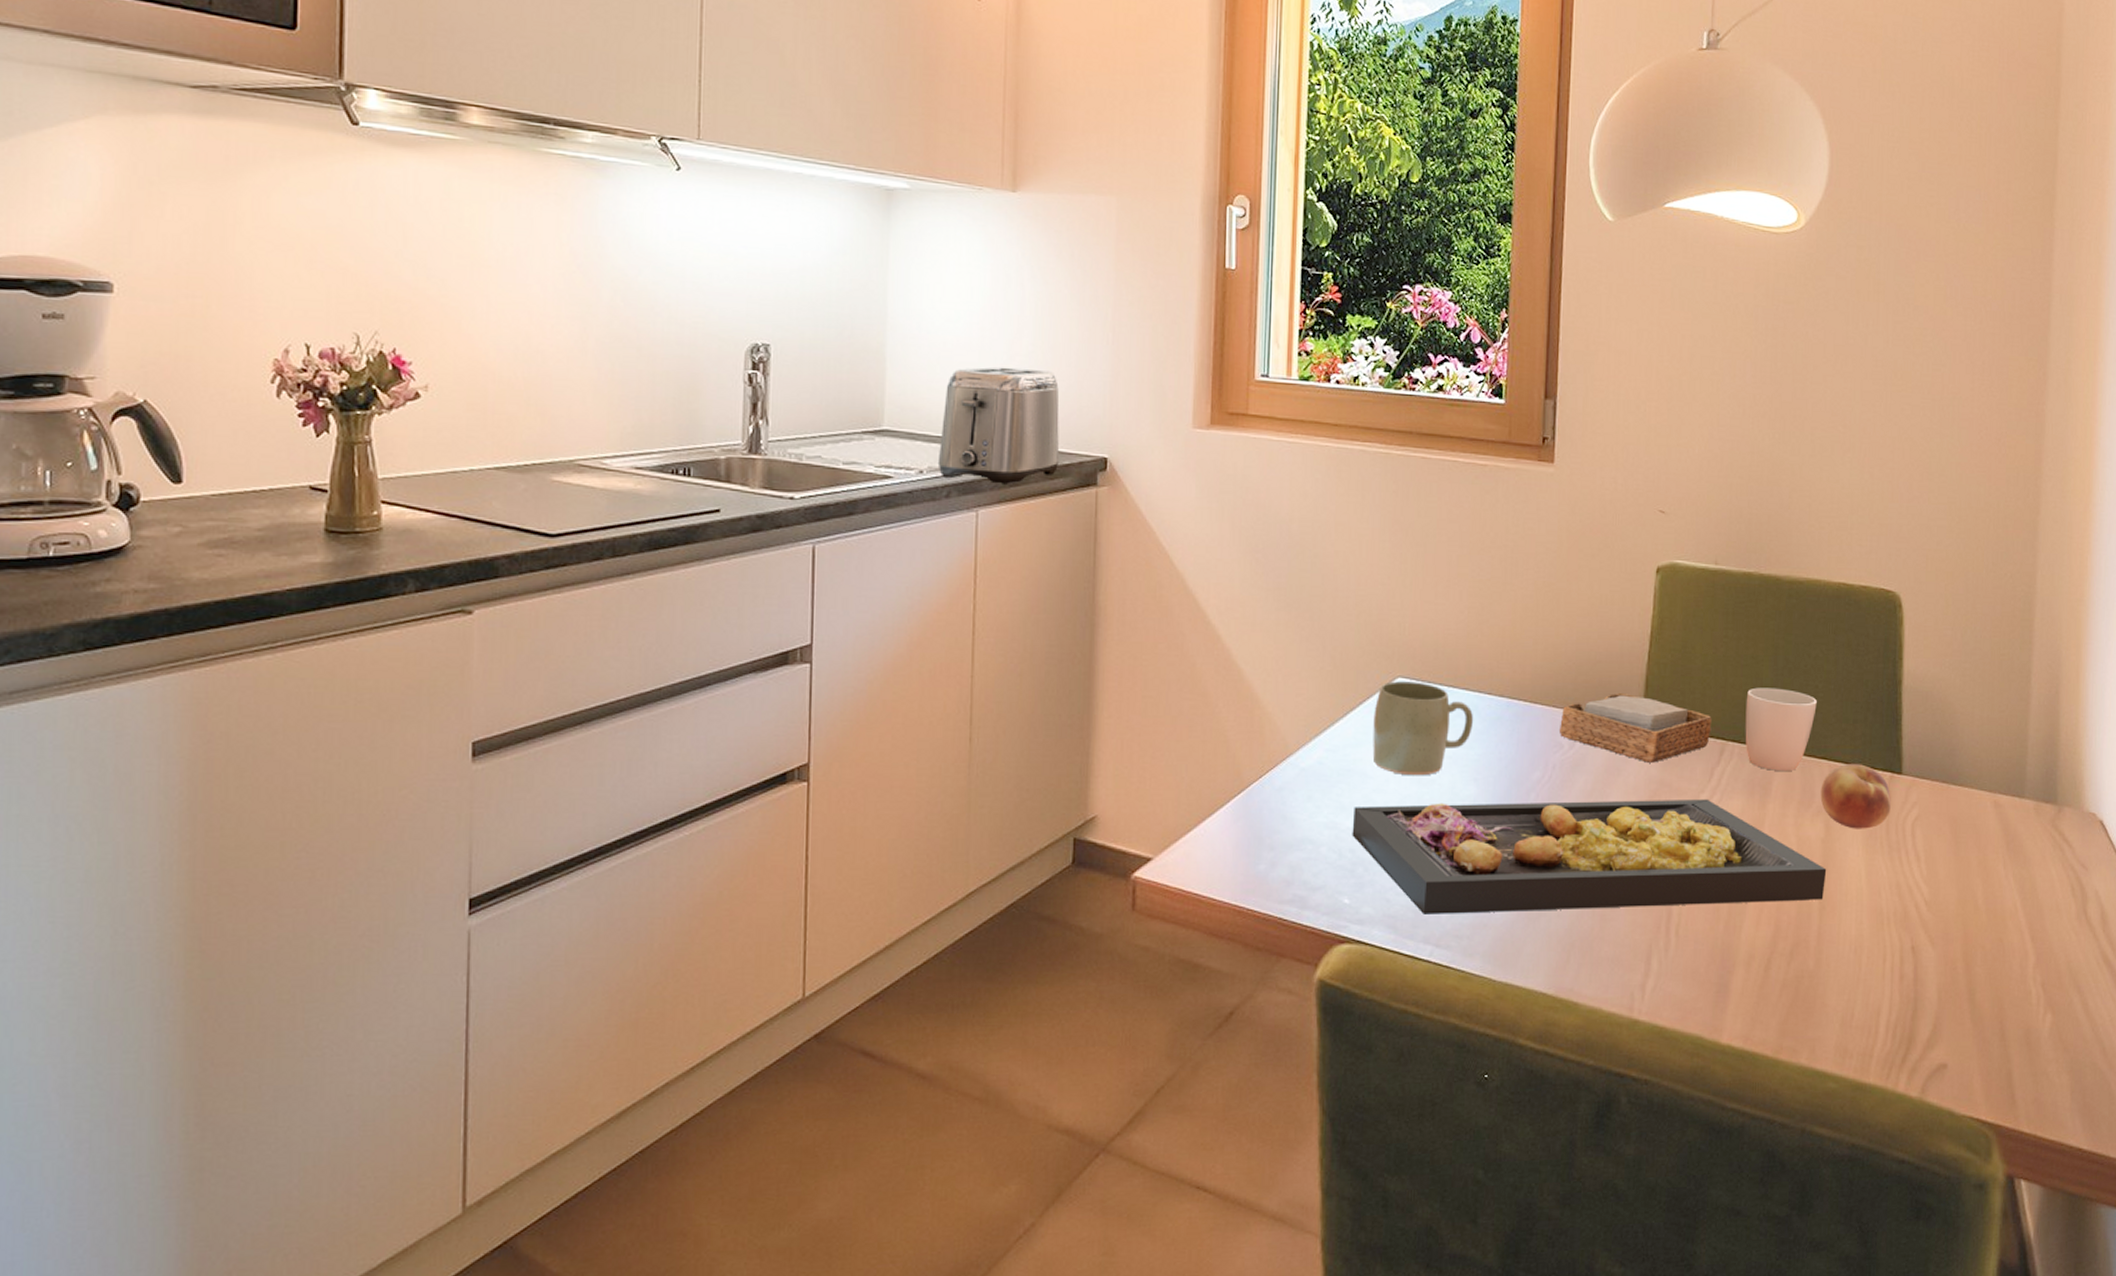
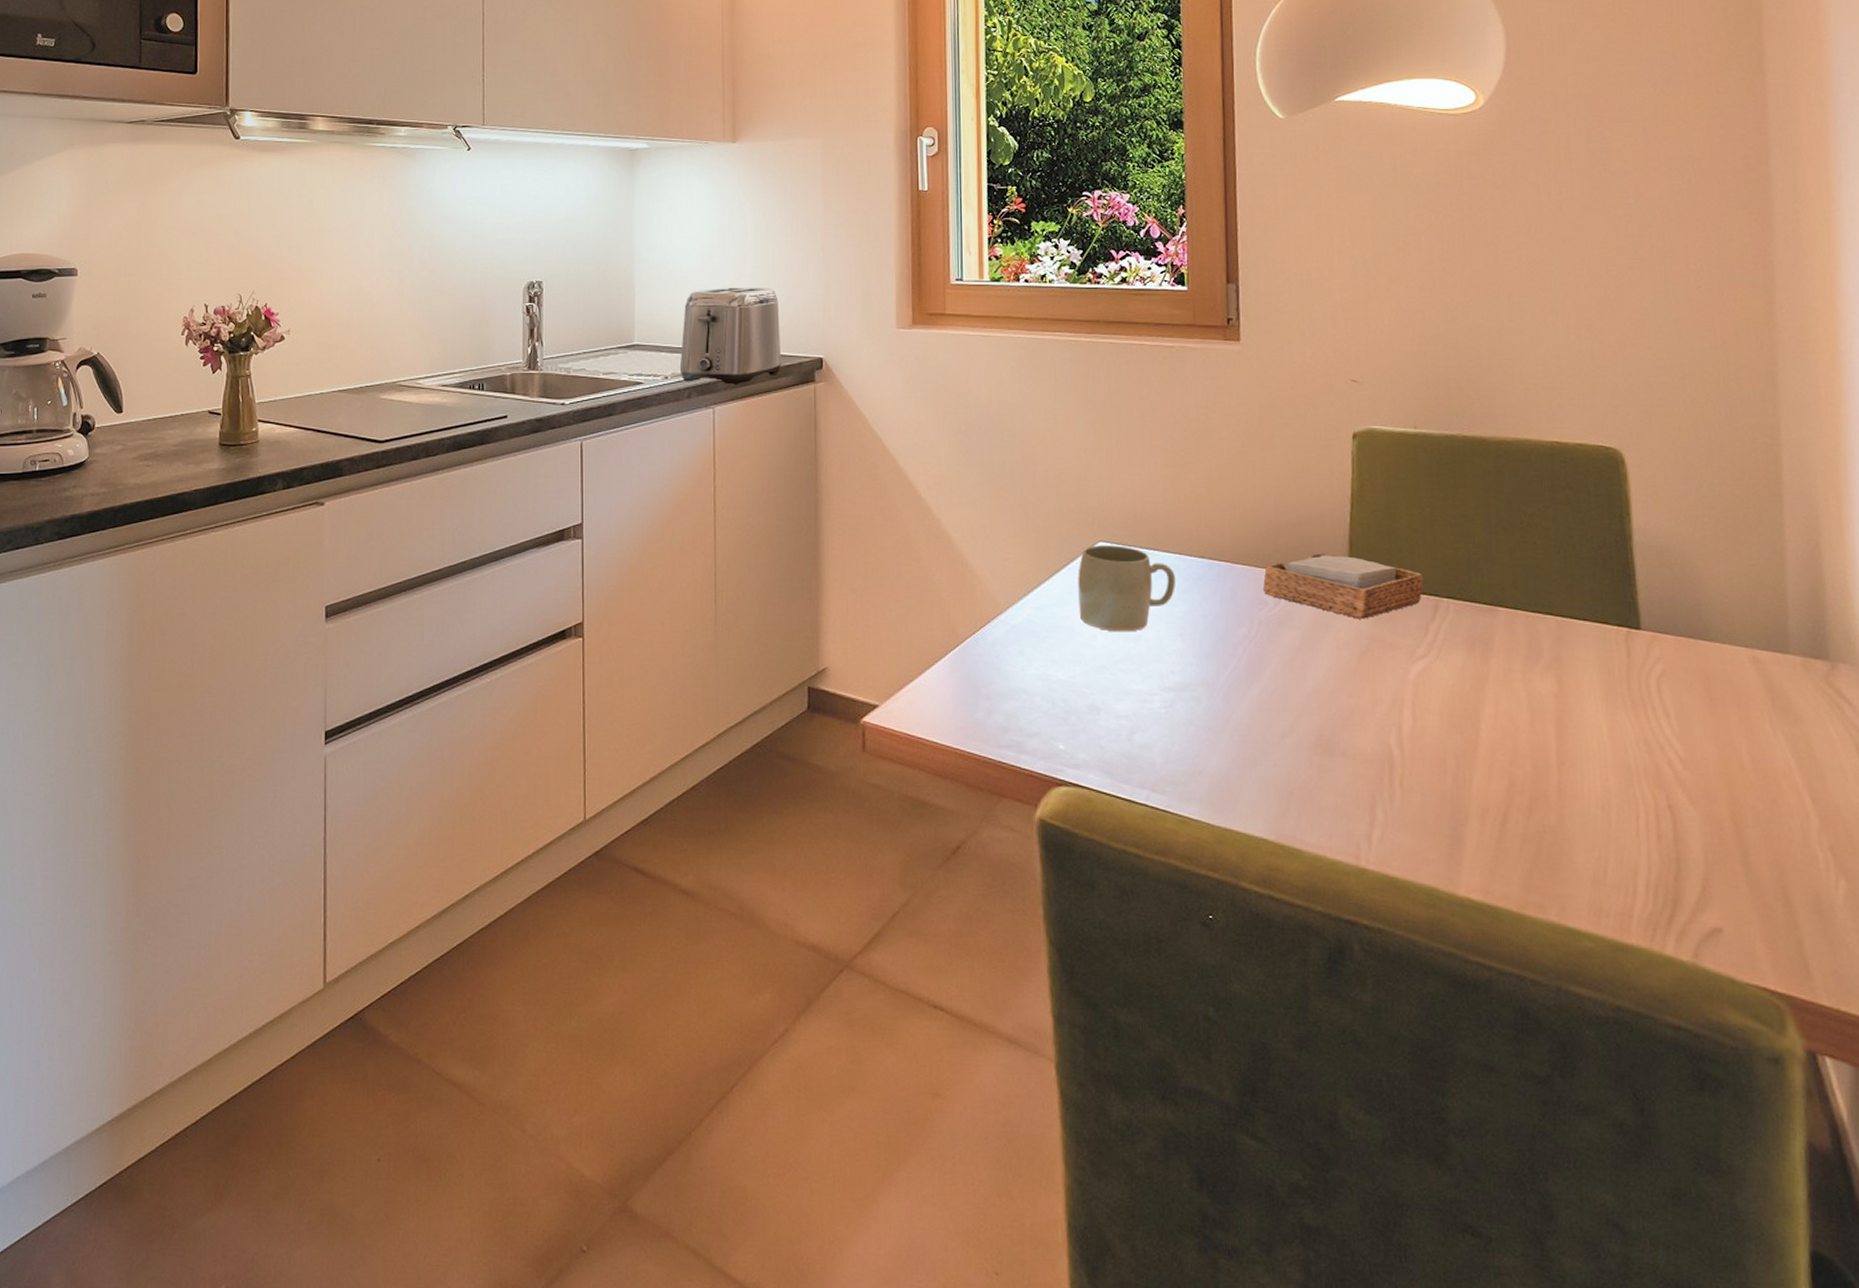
food tray: present [1352,799,1827,914] -> none [1063,653,1563,761]
cup: present [1745,687,1817,772] -> none [1458,545,1537,628]
fruit: present [1820,763,1891,829] -> none [1548,618,1631,685]

